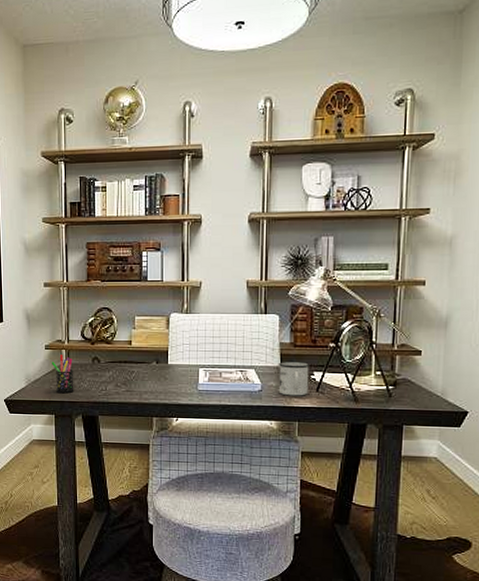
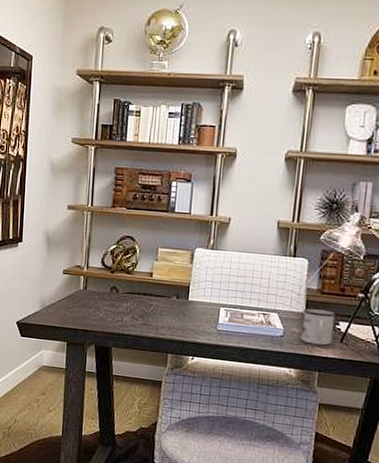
pen holder: present [51,355,74,393] -> none [68,281,91,321]

